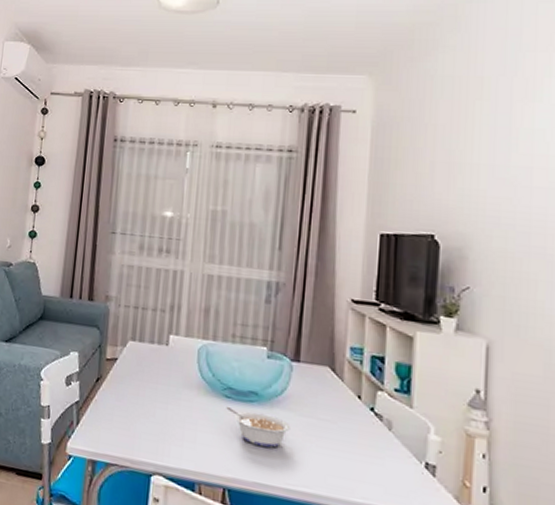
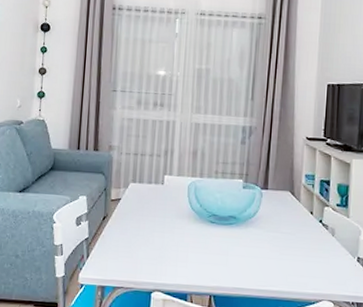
legume: present [226,406,291,448] -> none [211,229,261,259]

